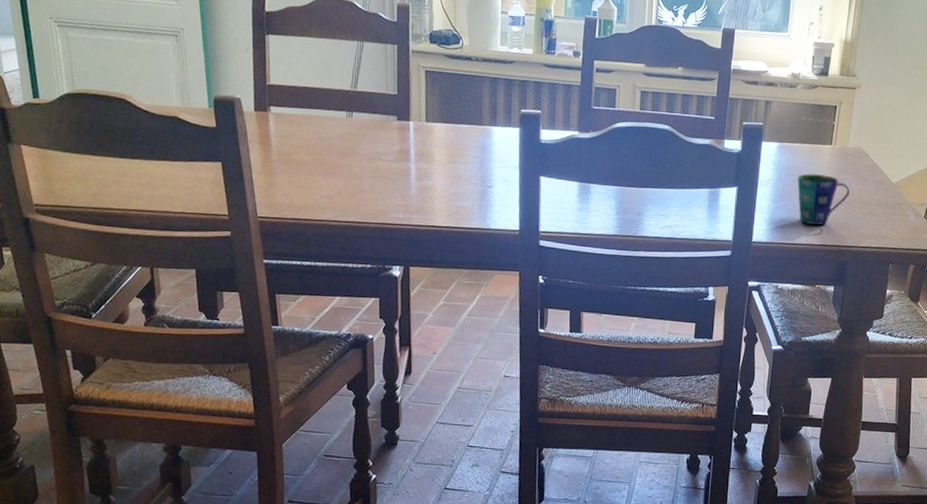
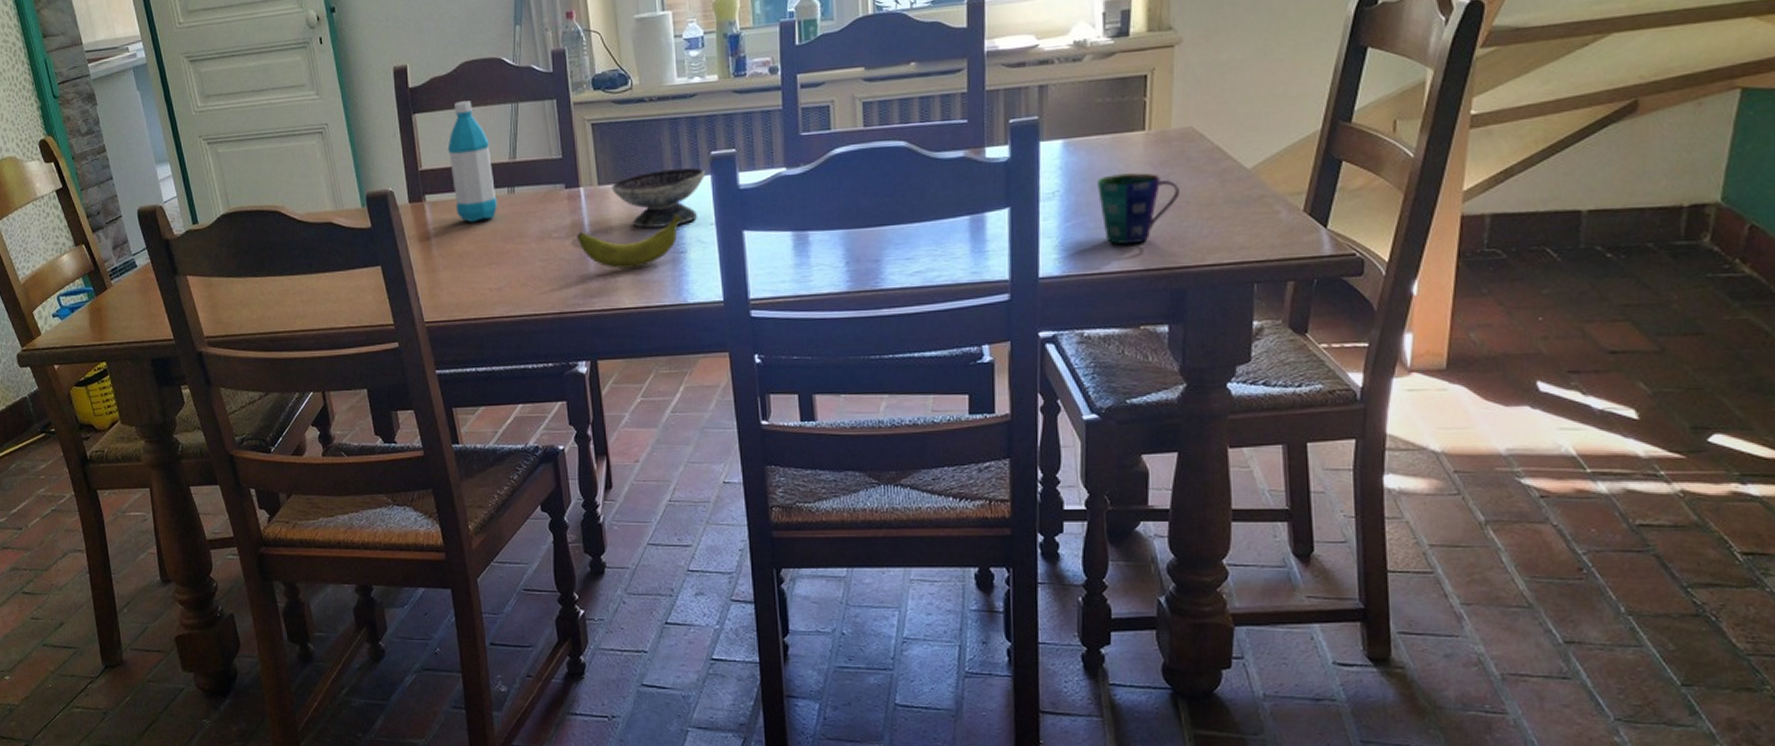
water bottle: none [295,31,336,137] -> present [447,100,497,223]
banana: none [403,154,492,195] -> present [577,213,682,269]
bowl: none [437,118,516,165] -> present [612,168,706,228]

